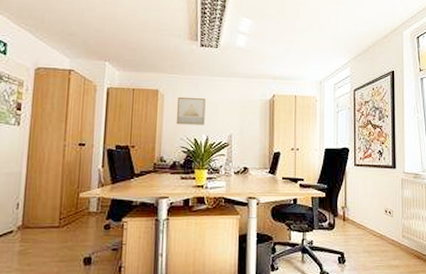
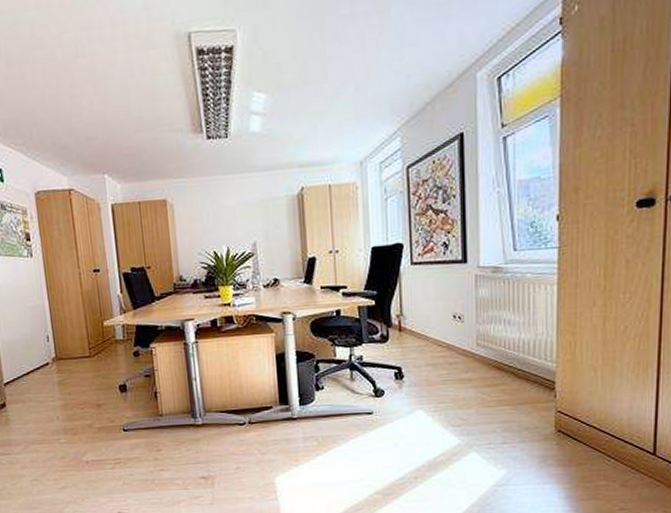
wall art: present [176,96,206,125] -> none [189,203,223,238]

